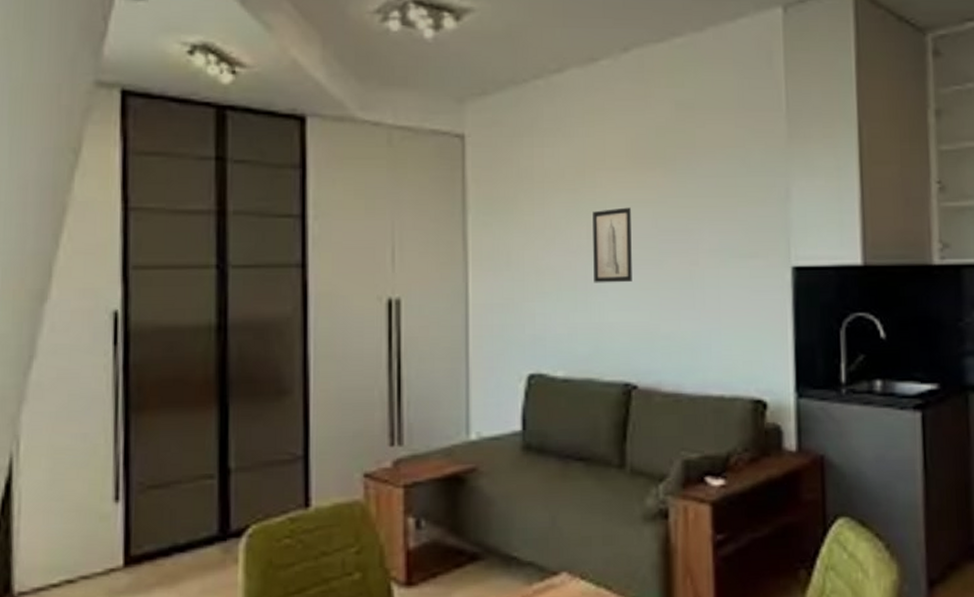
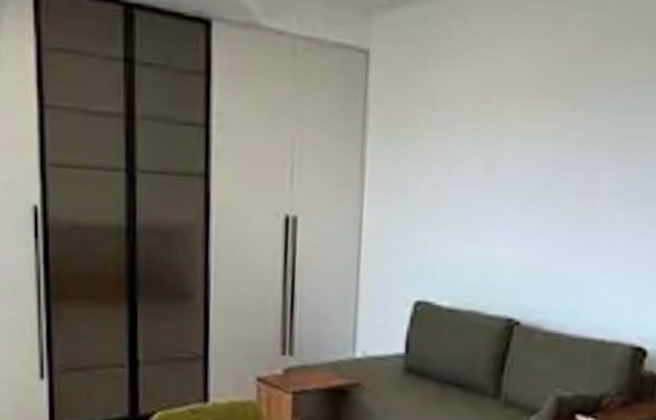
wall art: present [593,207,632,283] -> none [487,140,533,219]

